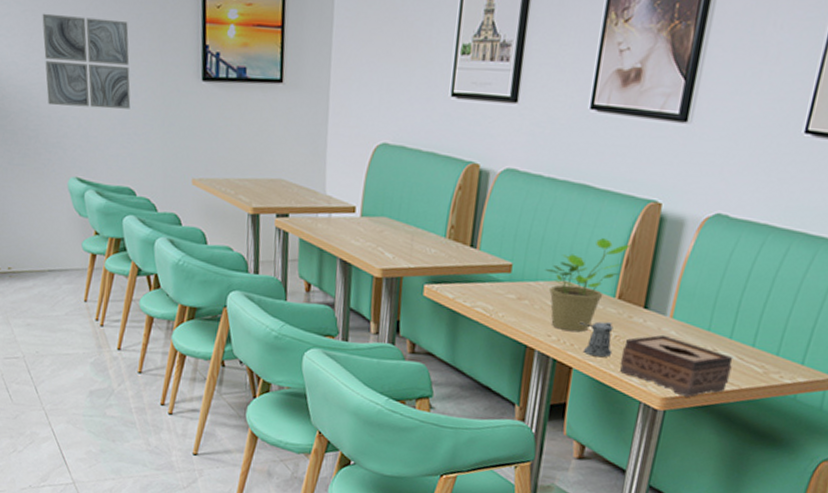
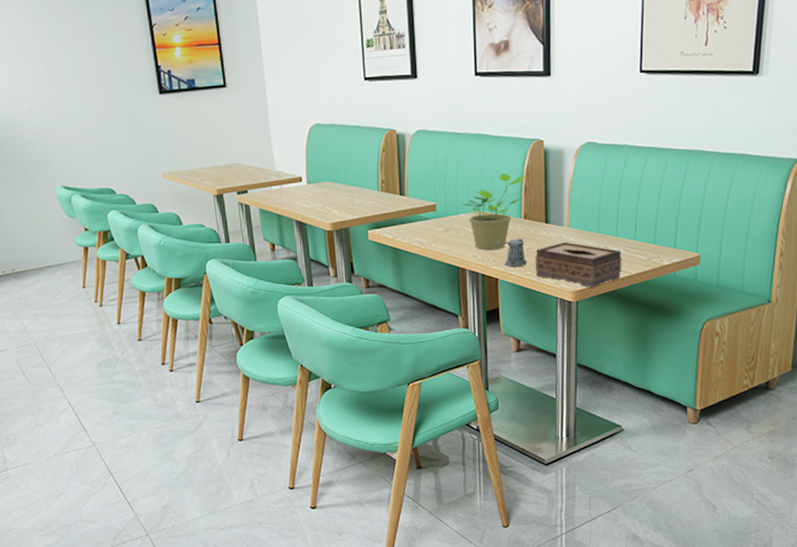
wall art: present [42,13,131,109] -> none [16,55,102,130]

